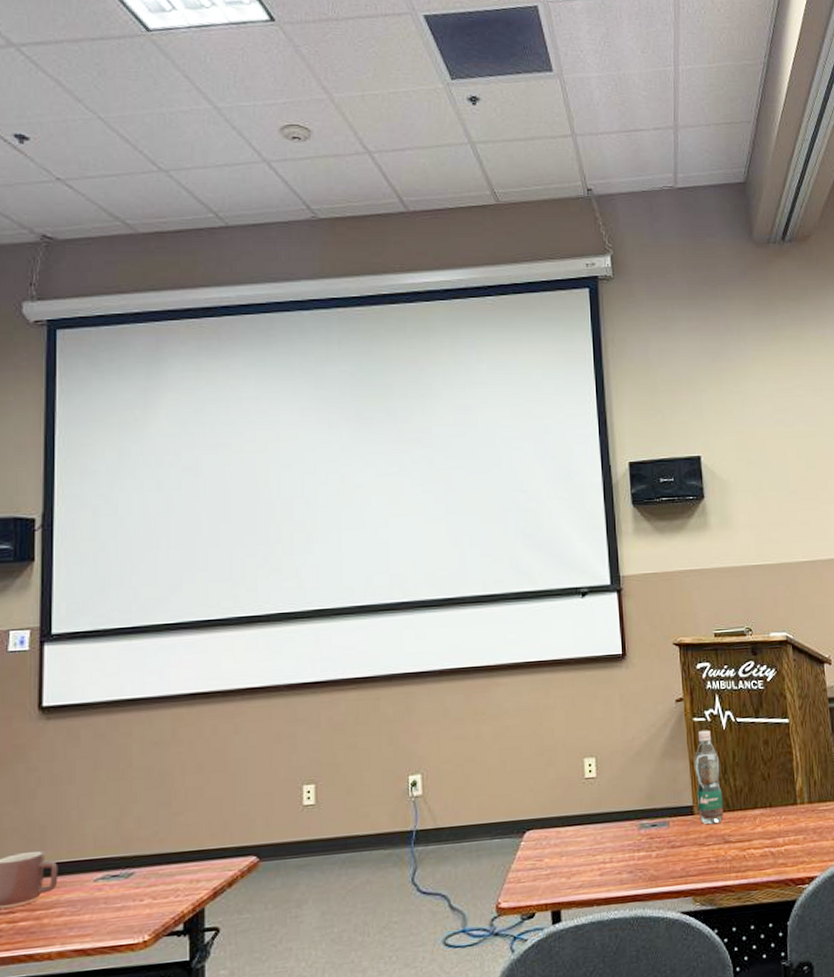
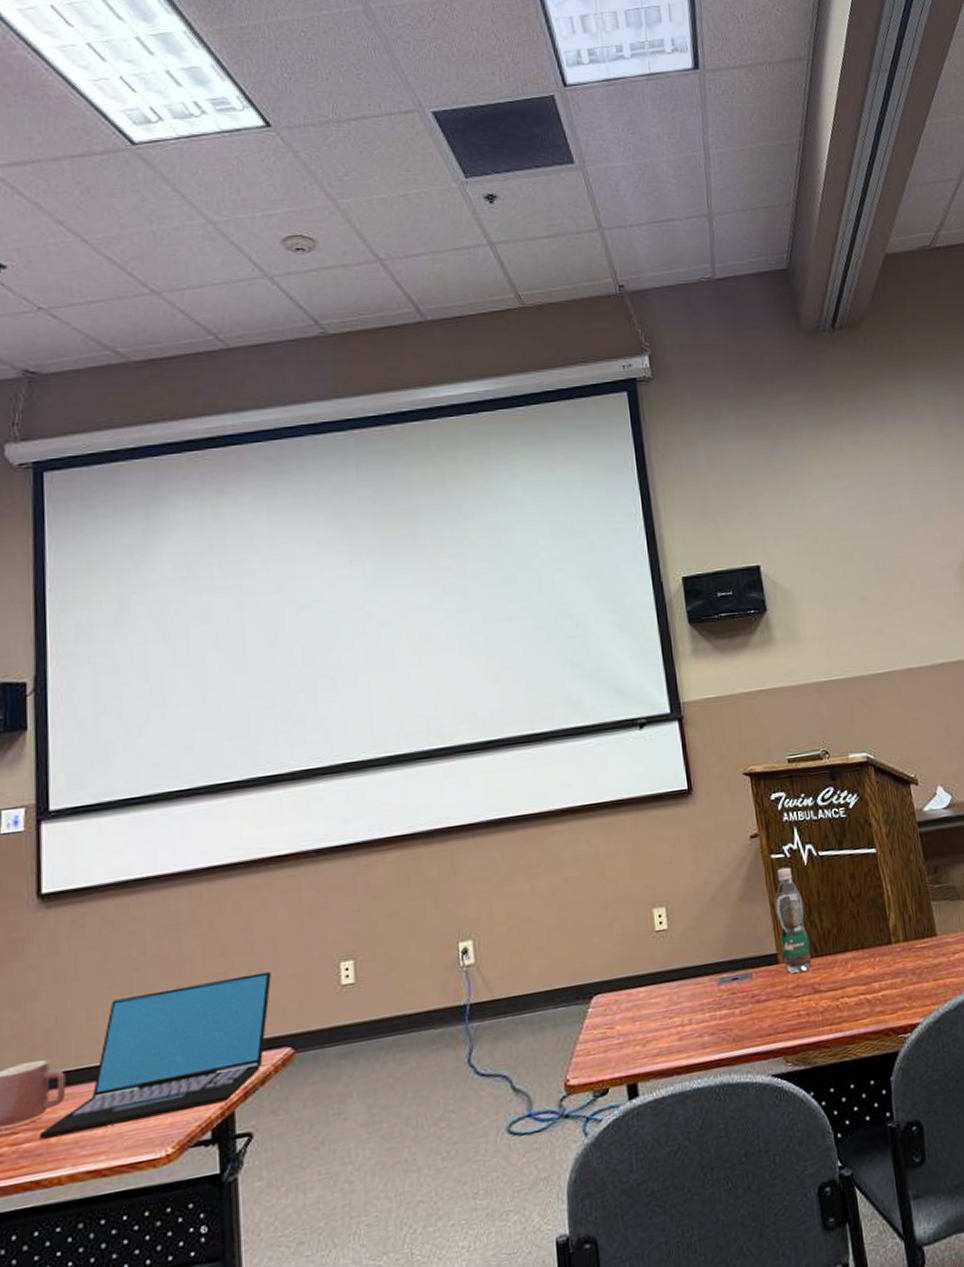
laptop: none [33,788,242,920] -> present [38,971,272,1140]

